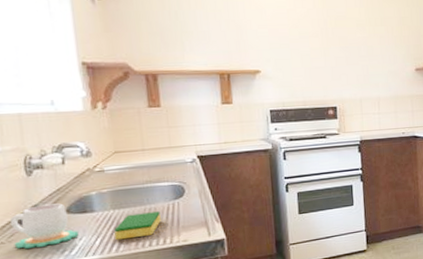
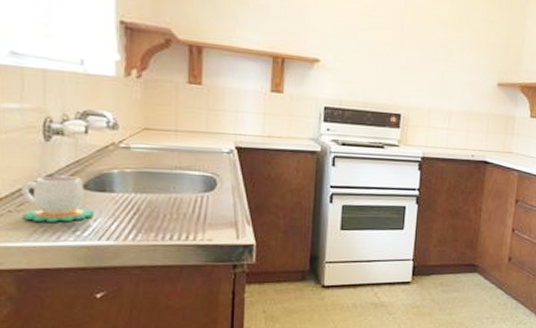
dish sponge: present [114,211,161,240] -> none [133,201,186,229]

